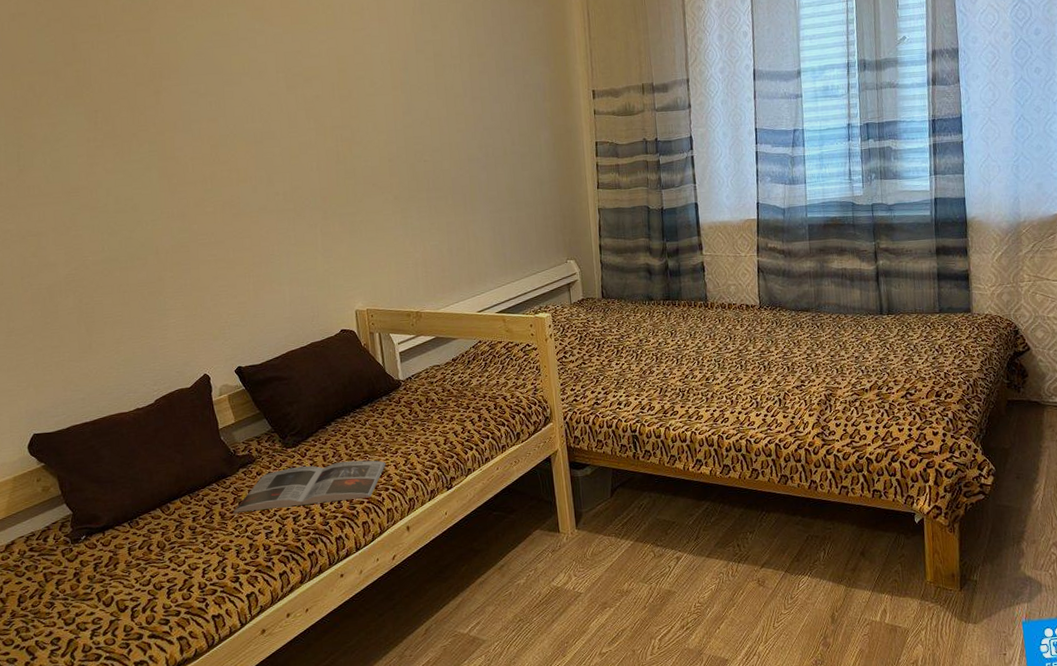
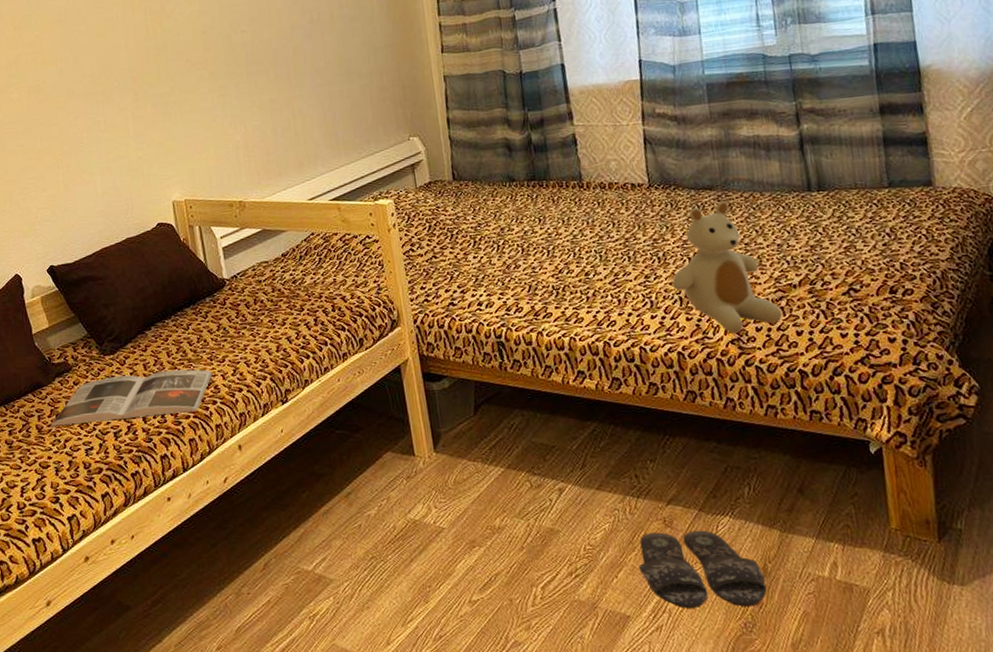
slippers: none [737,587,833,651] -> present [639,530,766,608]
stuffed bear: none [774,321,857,428] -> present [672,201,783,333]

